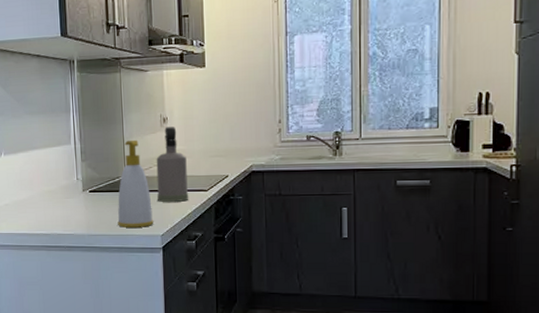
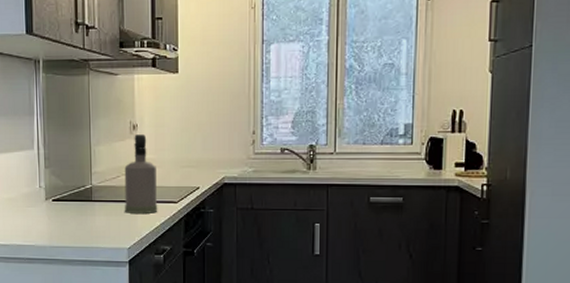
soap bottle: present [118,139,154,228] -> none [82,146,120,240]

